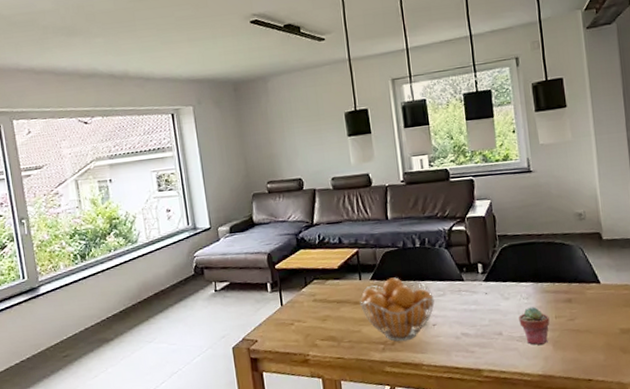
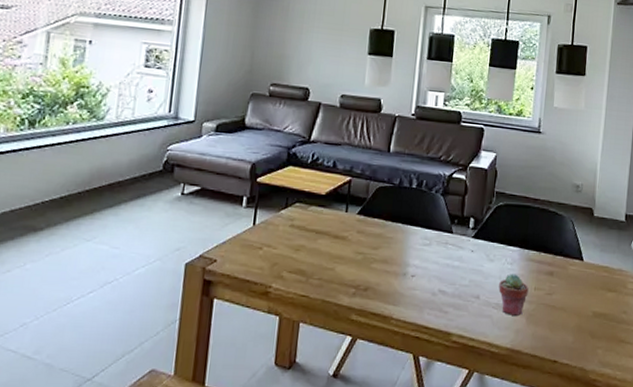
fruit basket: present [360,277,435,342] -> none [340,216,420,289]

